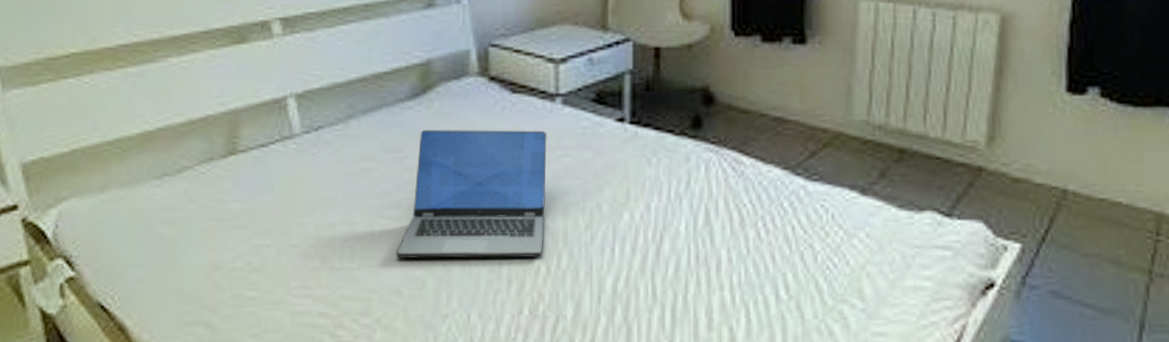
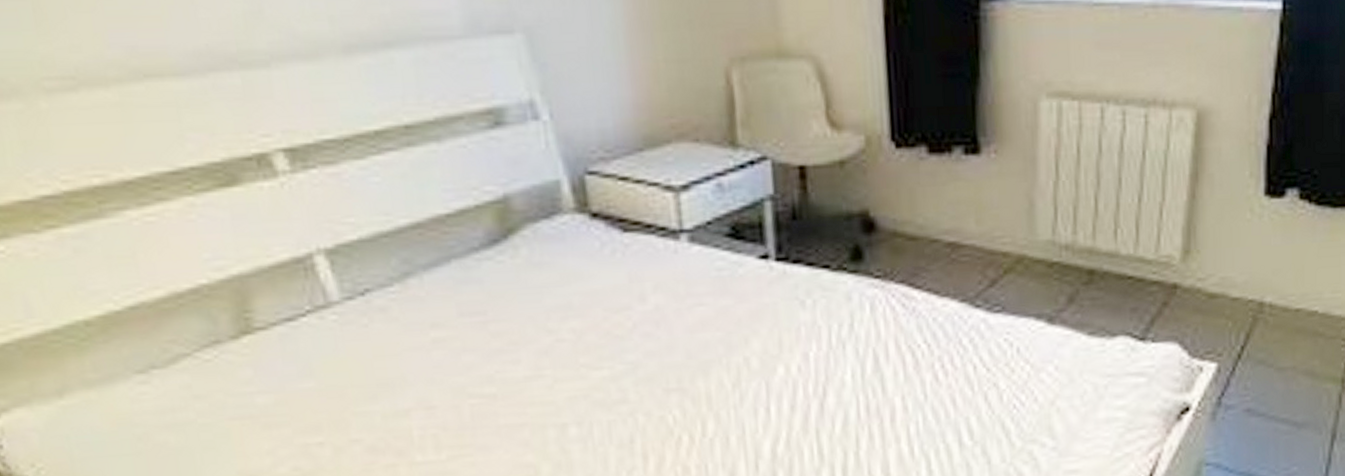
laptop: present [396,129,547,259] -> none [496,276,684,443]

